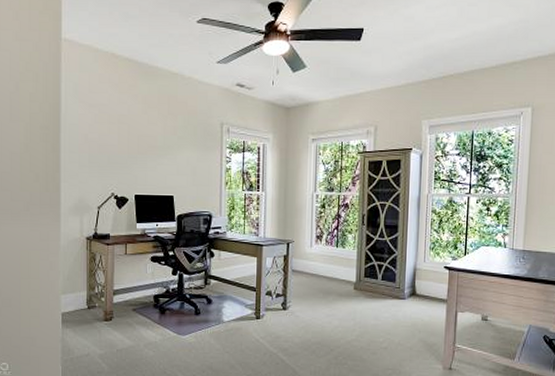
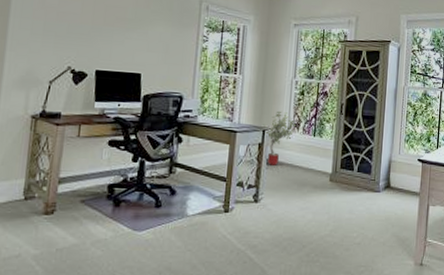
potted tree: none [287,224,318,276] -> present [263,110,296,166]

